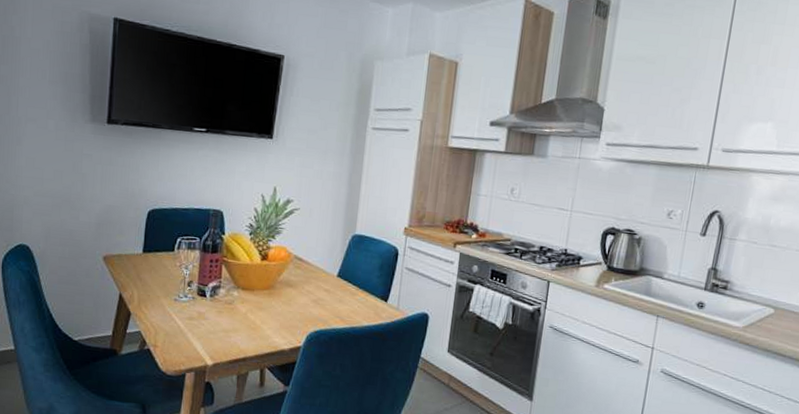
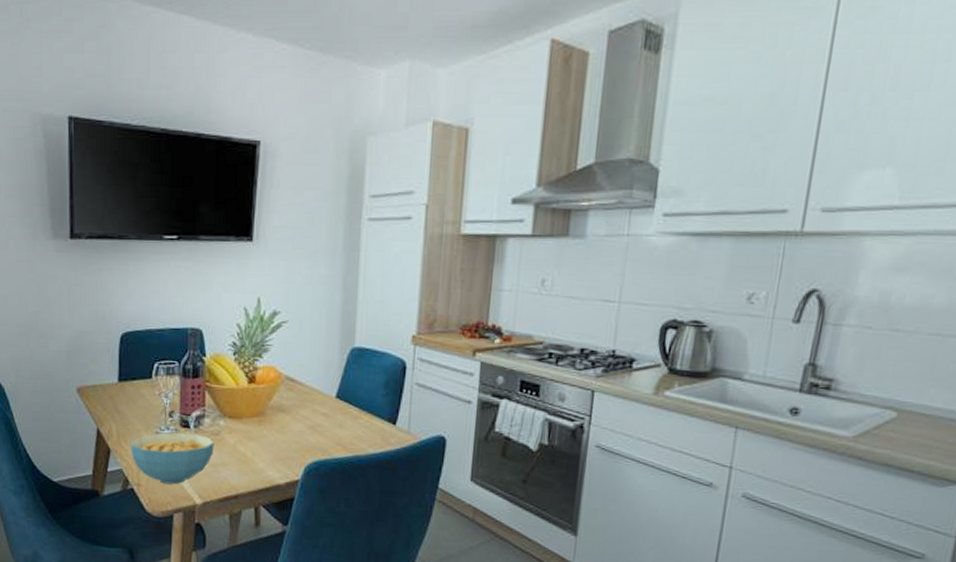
cereal bowl: none [149,300,228,347] -> present [129,432,215,485]

